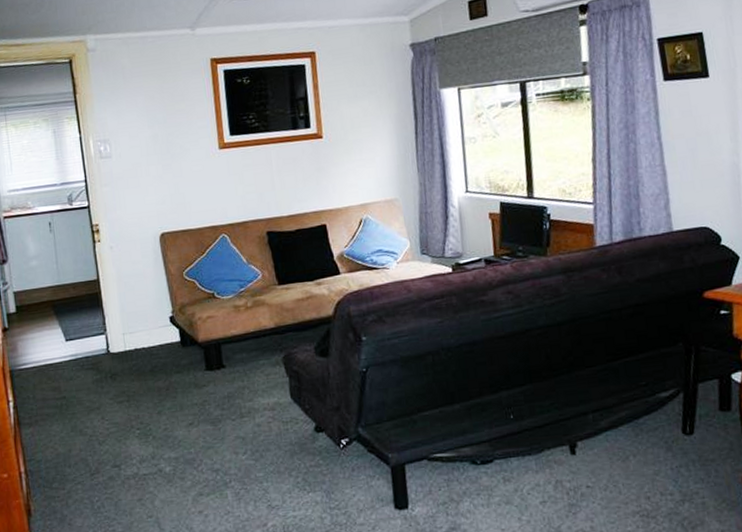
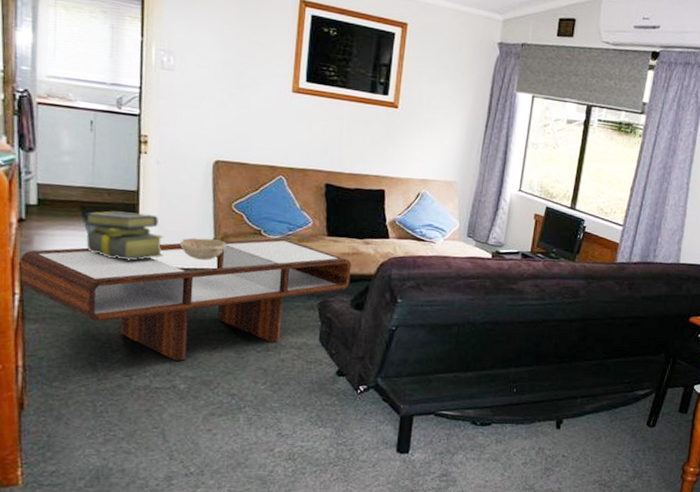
coffee table: none [9,296,310,443] -> present [20,238,352,361]
stack of books: none [56,299,130,350] -> present [85,211,164,260]
decorative bowl: none [142,311,184,336] -> present [179,237,226,261]

